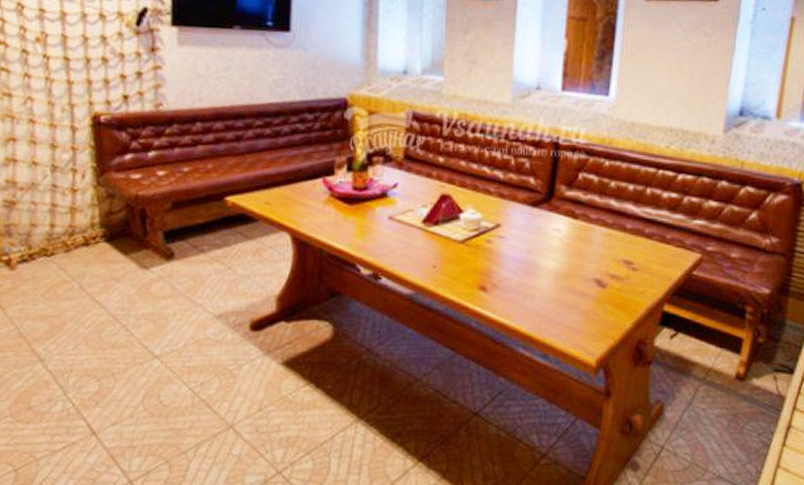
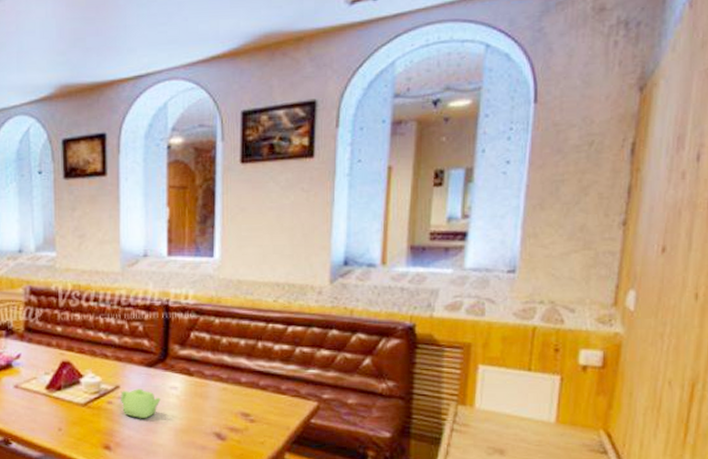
teapot: none [501,228,543,261] -> present [121,388,161,419]

